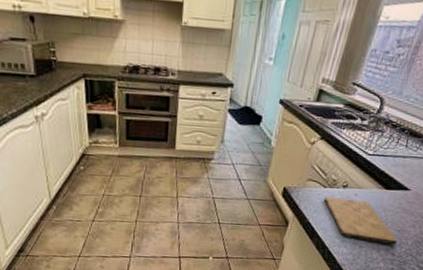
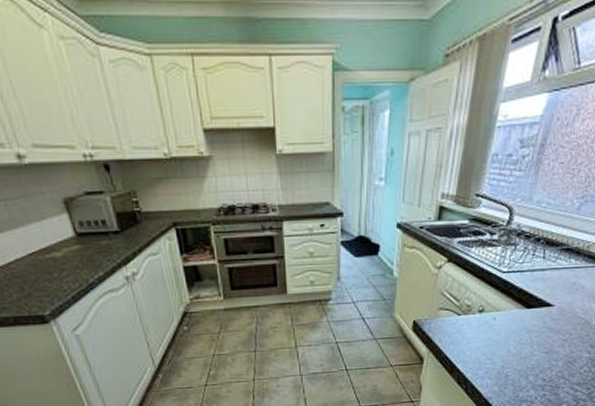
cutting board: present [324,197,398,245] -> none [459,324,547,369]

